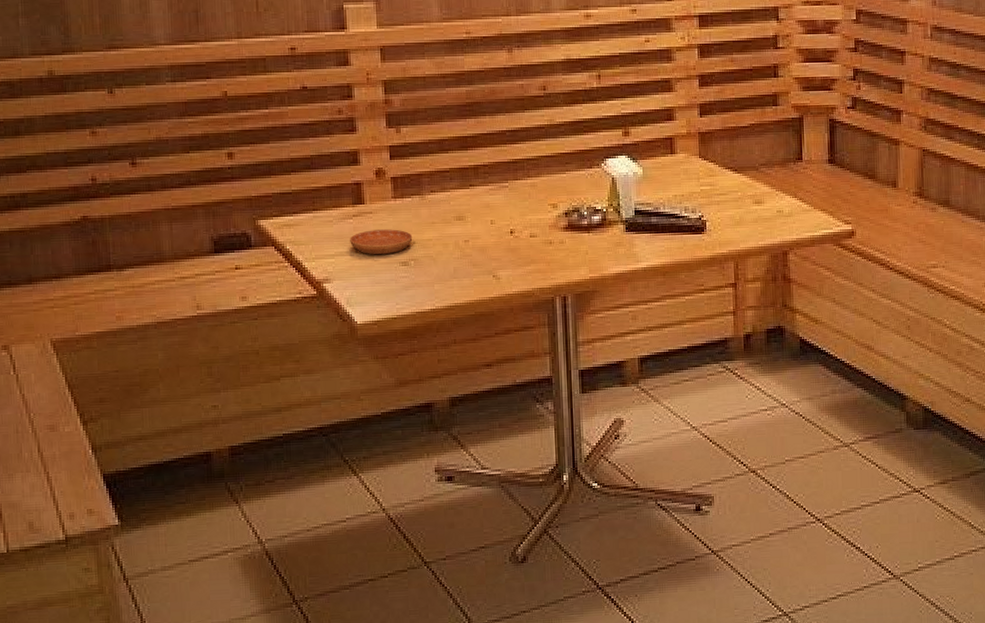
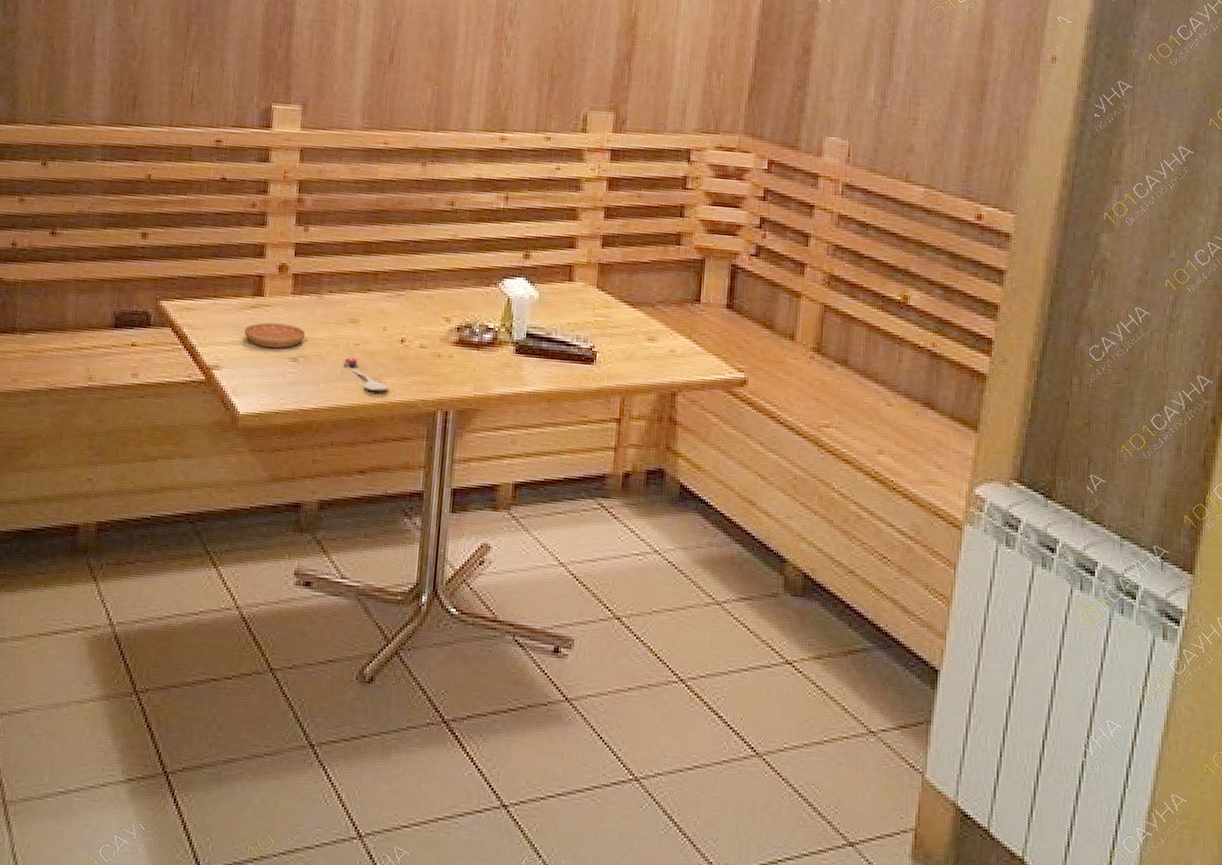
spoon: none [455,255,505,285] -> present [343,357,390,391]

